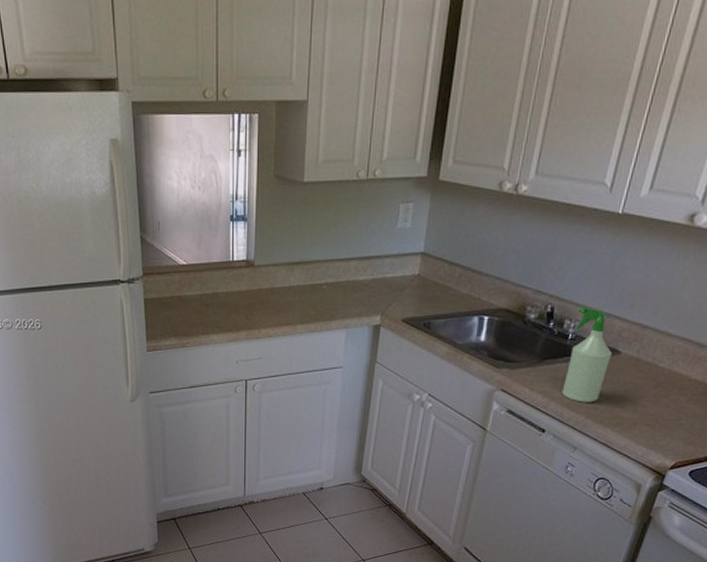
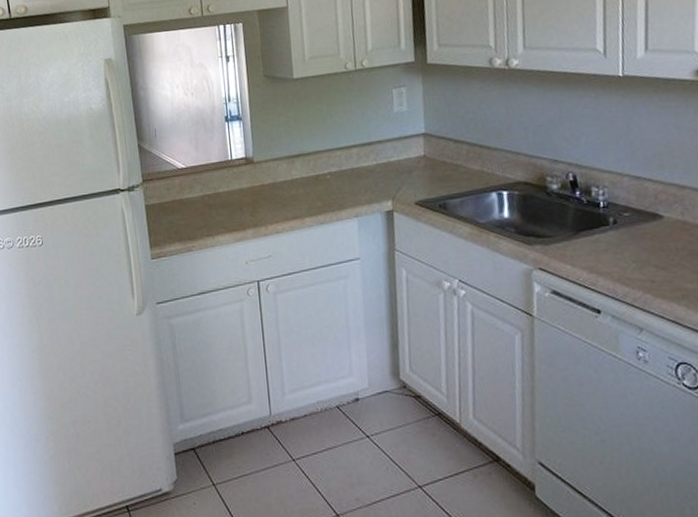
spray bottle: present [562,306,613,403] -> none [602,171,654,276]

